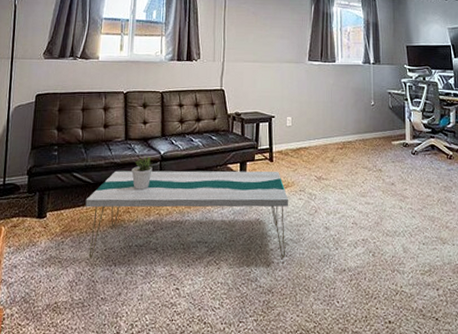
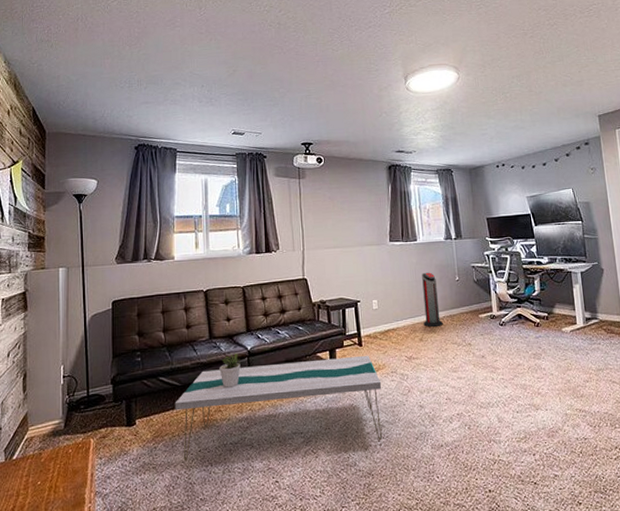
air purifier: none [335,94,355,149] -> present [422,272,443,327]

